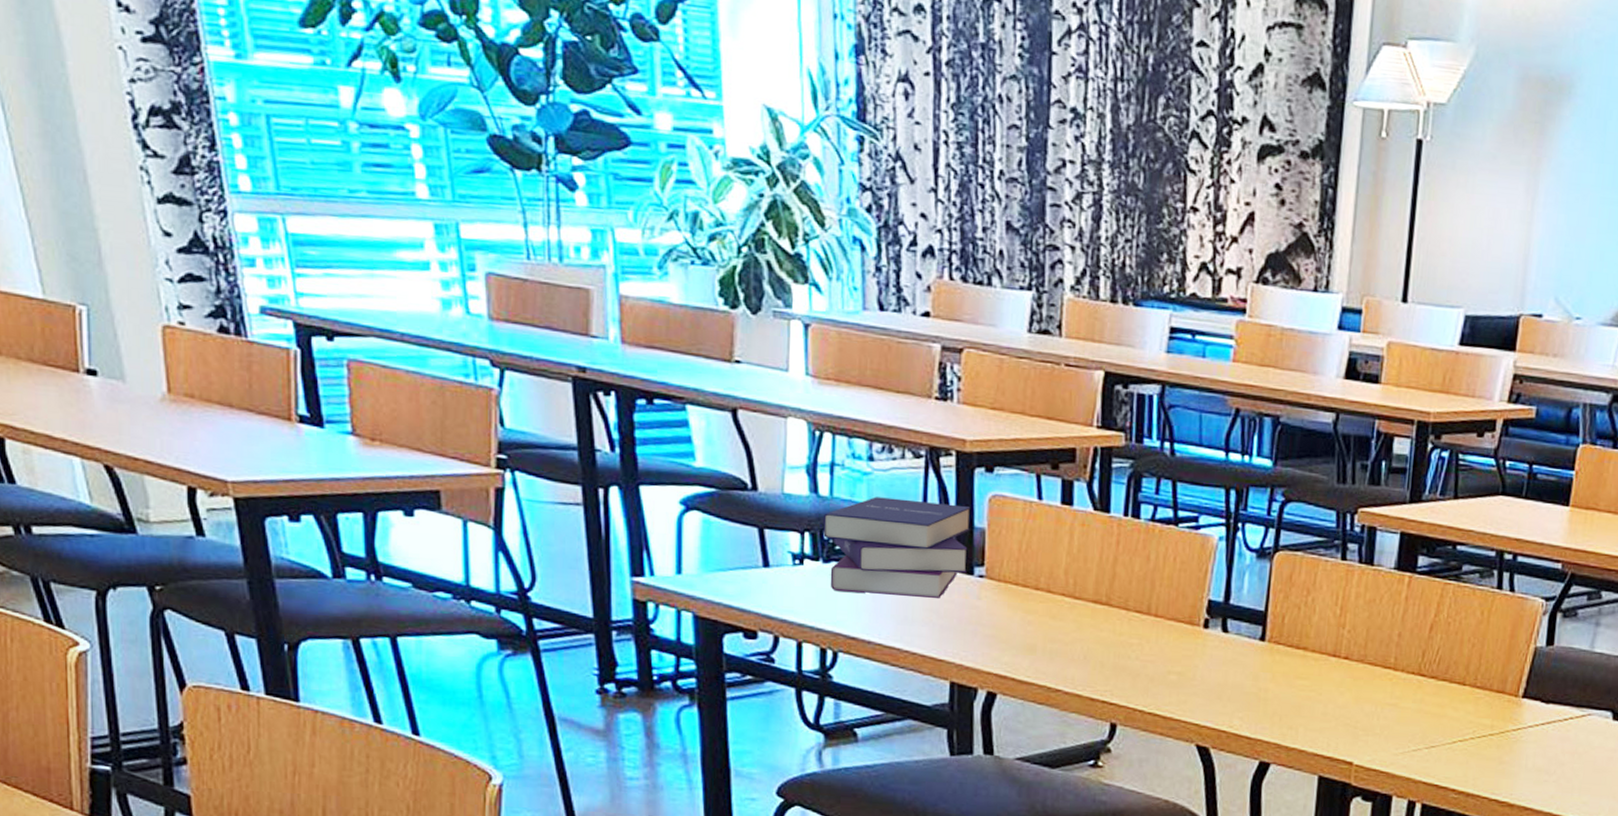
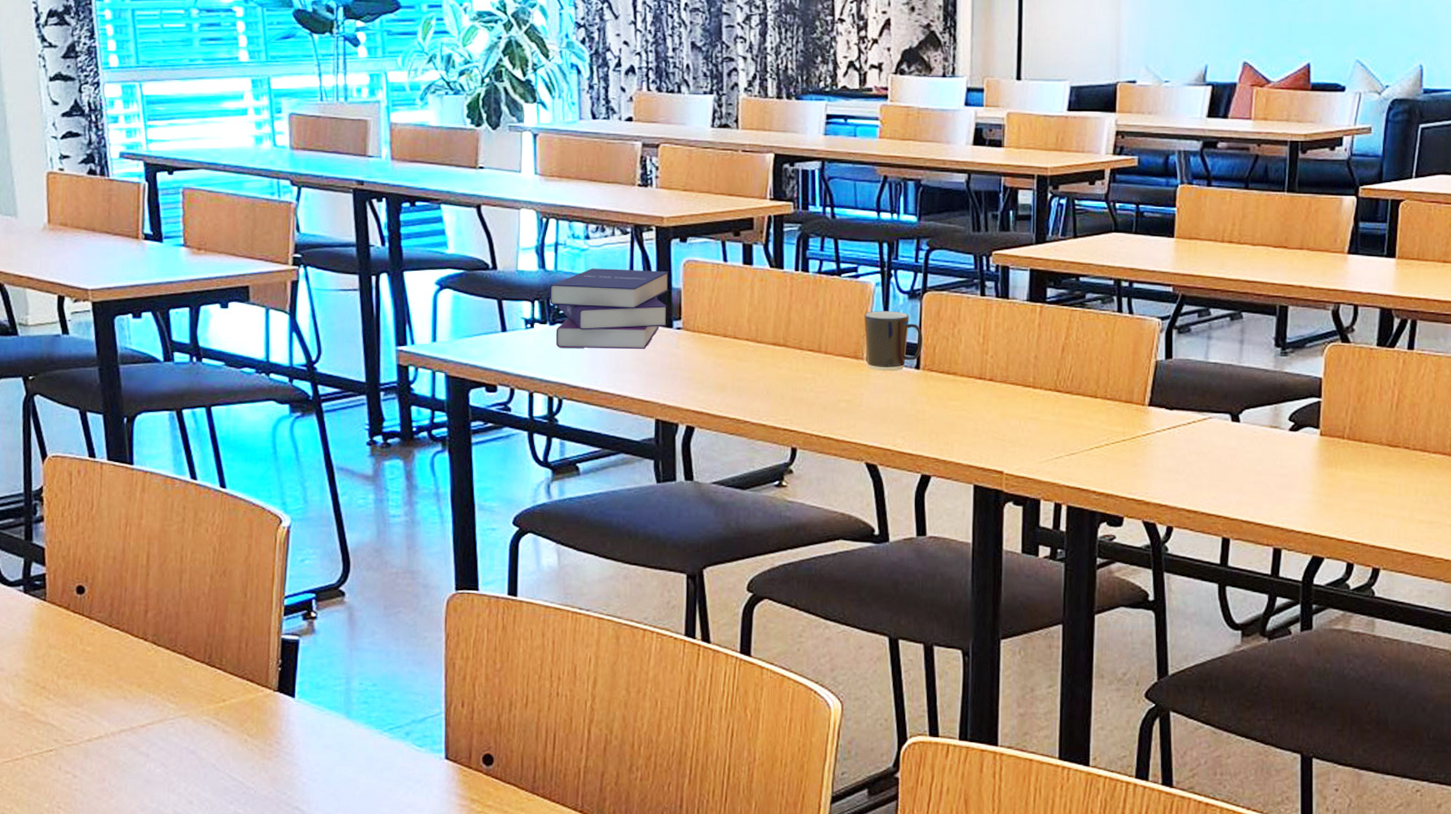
mug: none [1202,570,1271,642] -> present [864,311,923,372]

